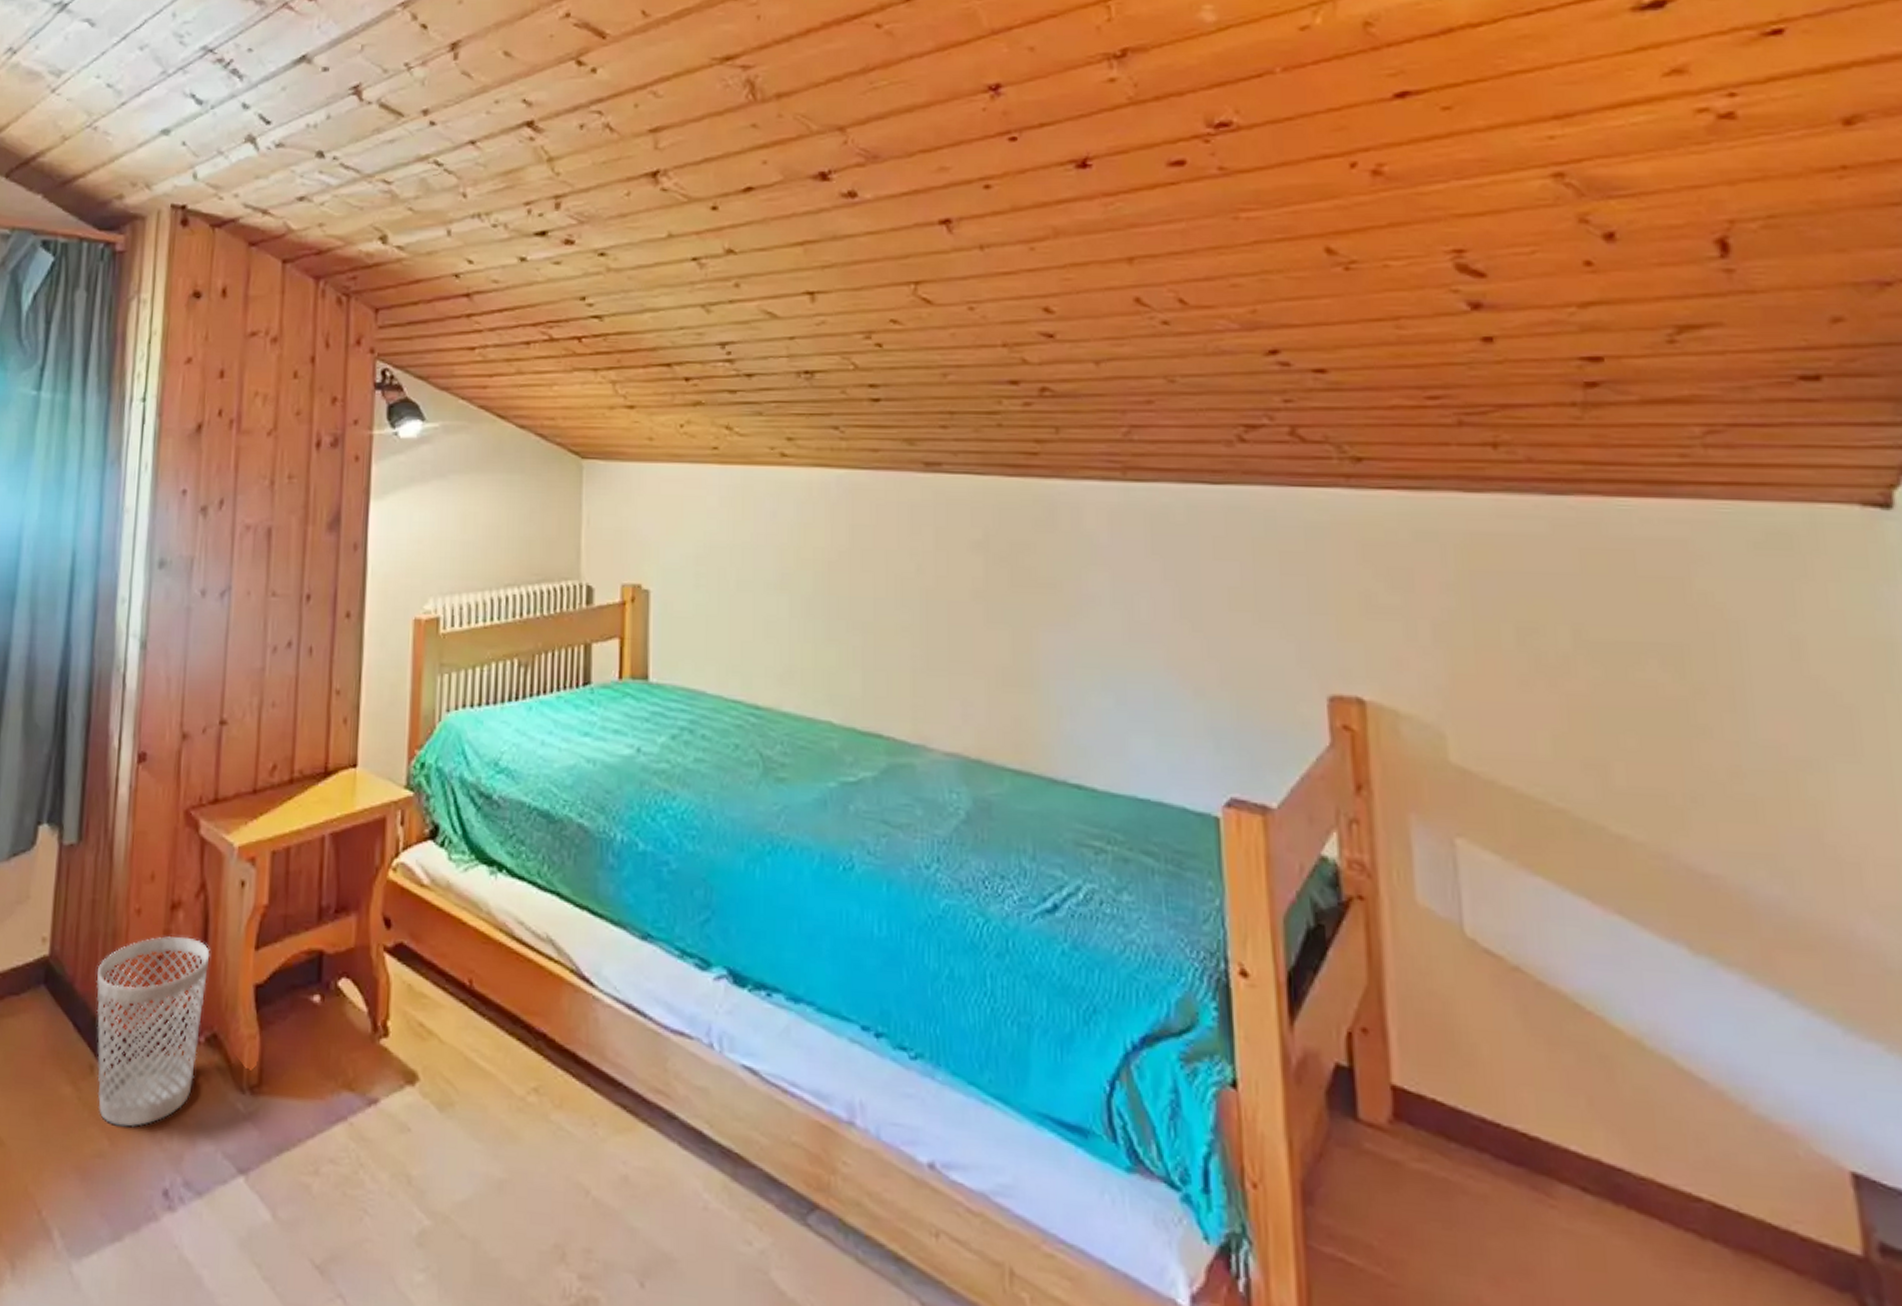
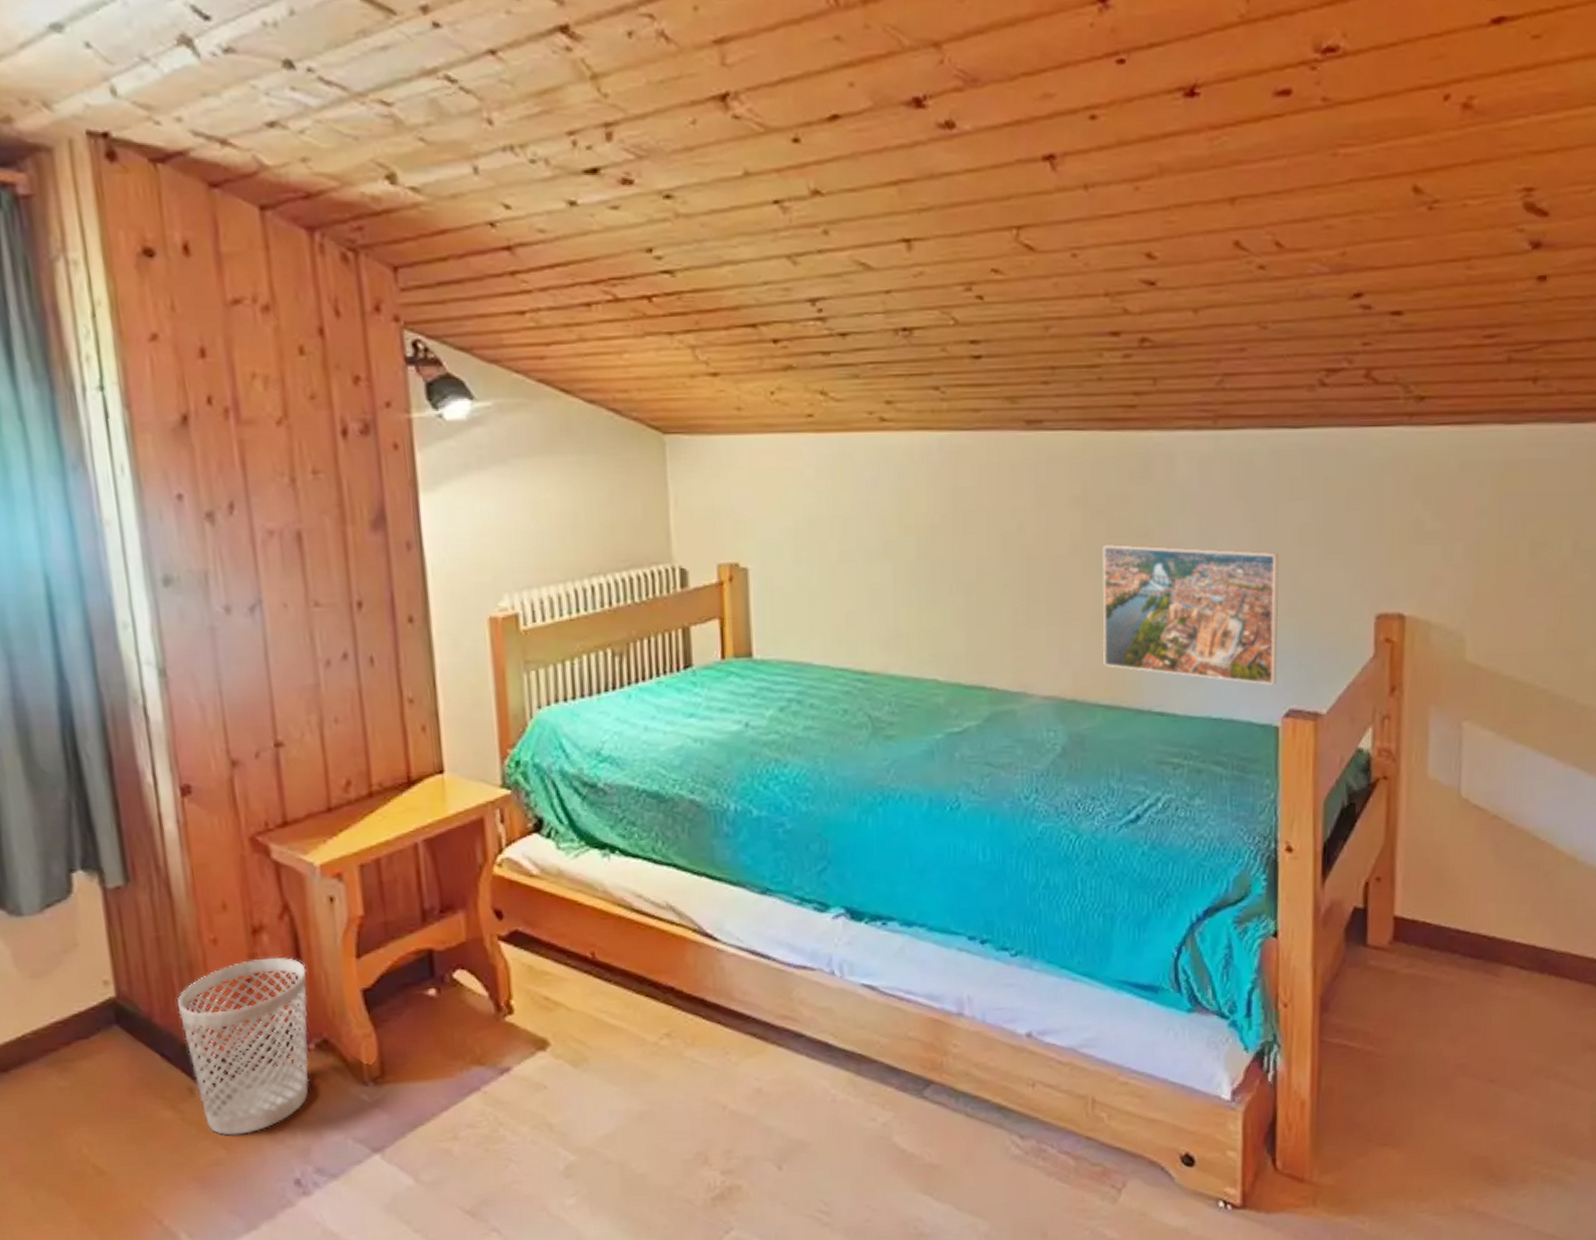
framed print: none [1006,593,1214,767] -> present [1102,544,1279,685]

